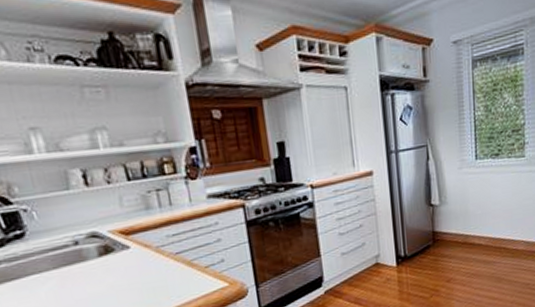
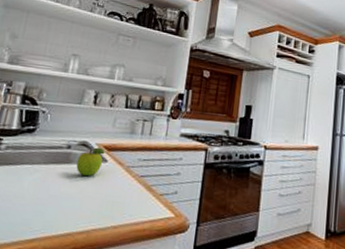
fruit: none [92,234,125,271] -> present [76,147,105,177]

